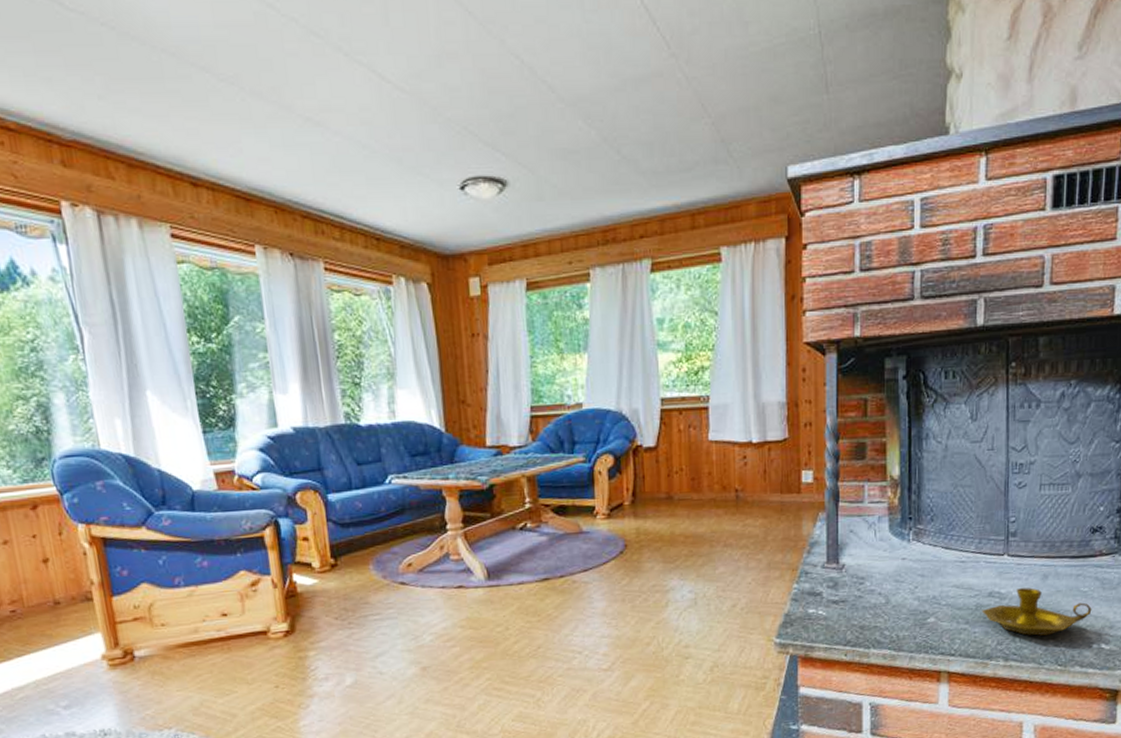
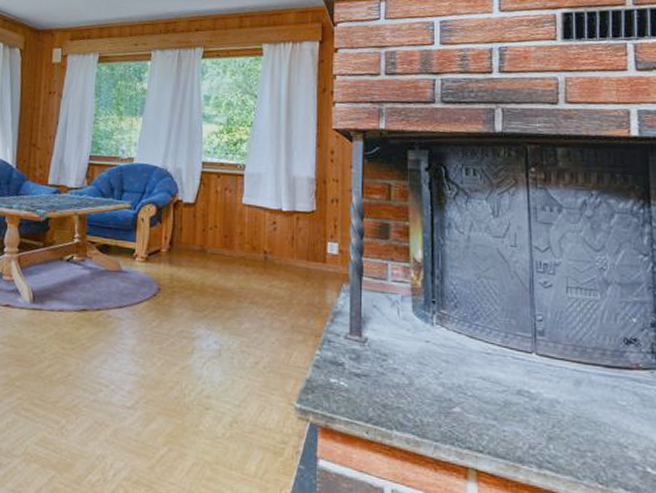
candlestick: present [981,587,1092,636] -> none [510,391,633,448]

